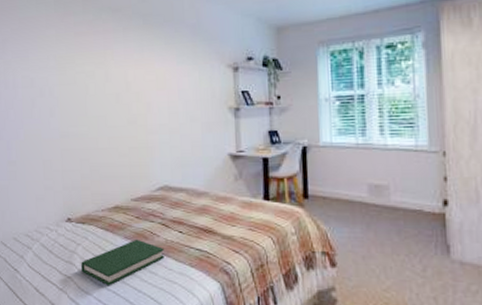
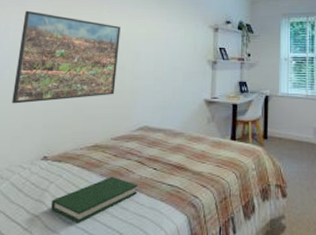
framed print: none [29,65,129,165] -> present [12,10,121,104]

